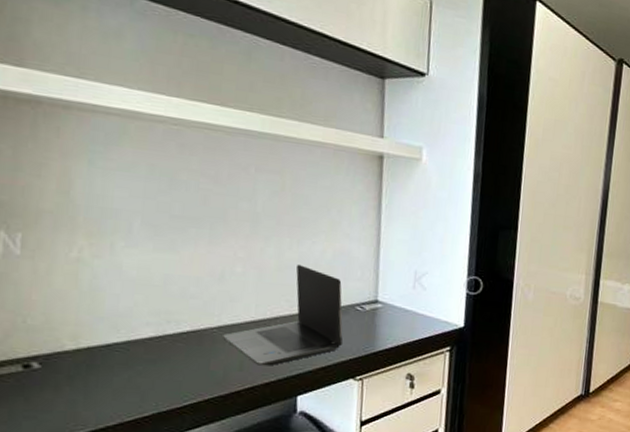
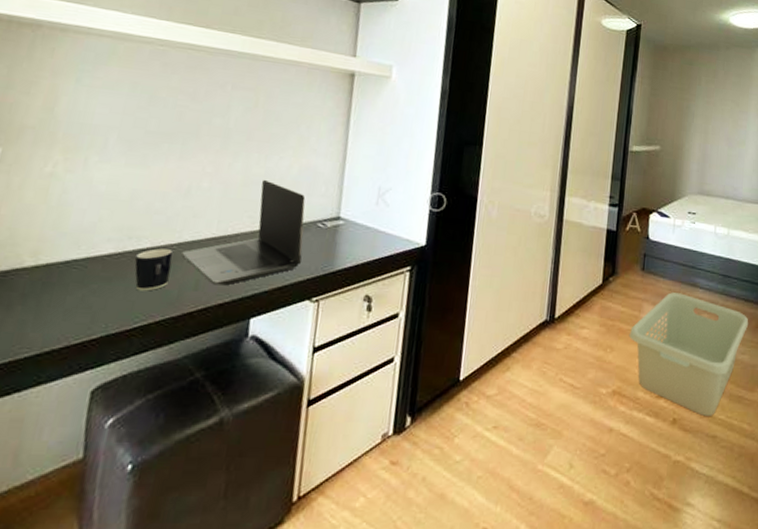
mug: none [175,332,215,372] -> present [134,248,174,291]

